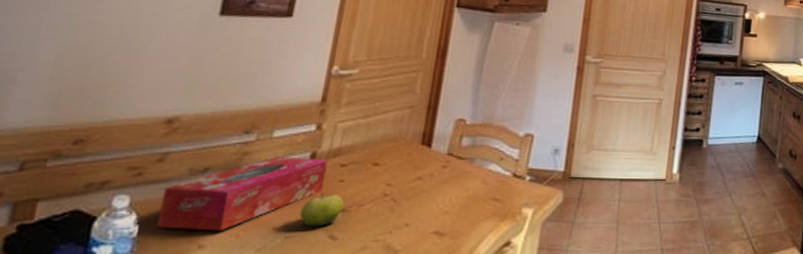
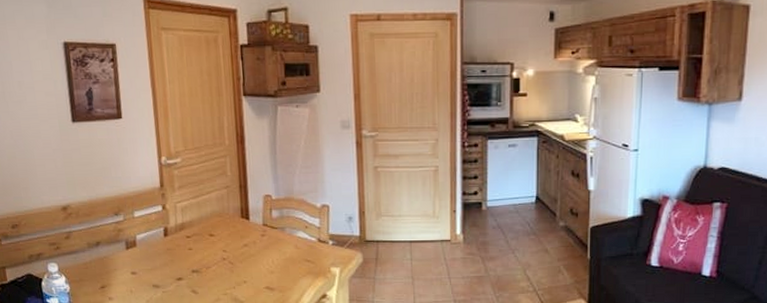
tissue box: present [157,156,328,231] -> none [76,231,179,288]
fruit: present [300,194,345,227] -> none [168,259,197,284]

